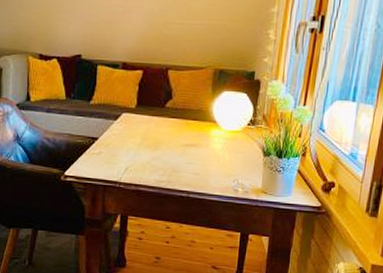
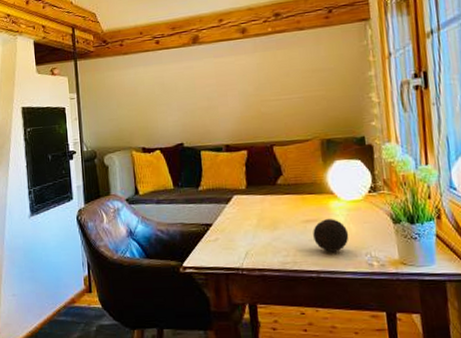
decorative ball: none [190,145,222,176] -> present [313,219,349,252]

